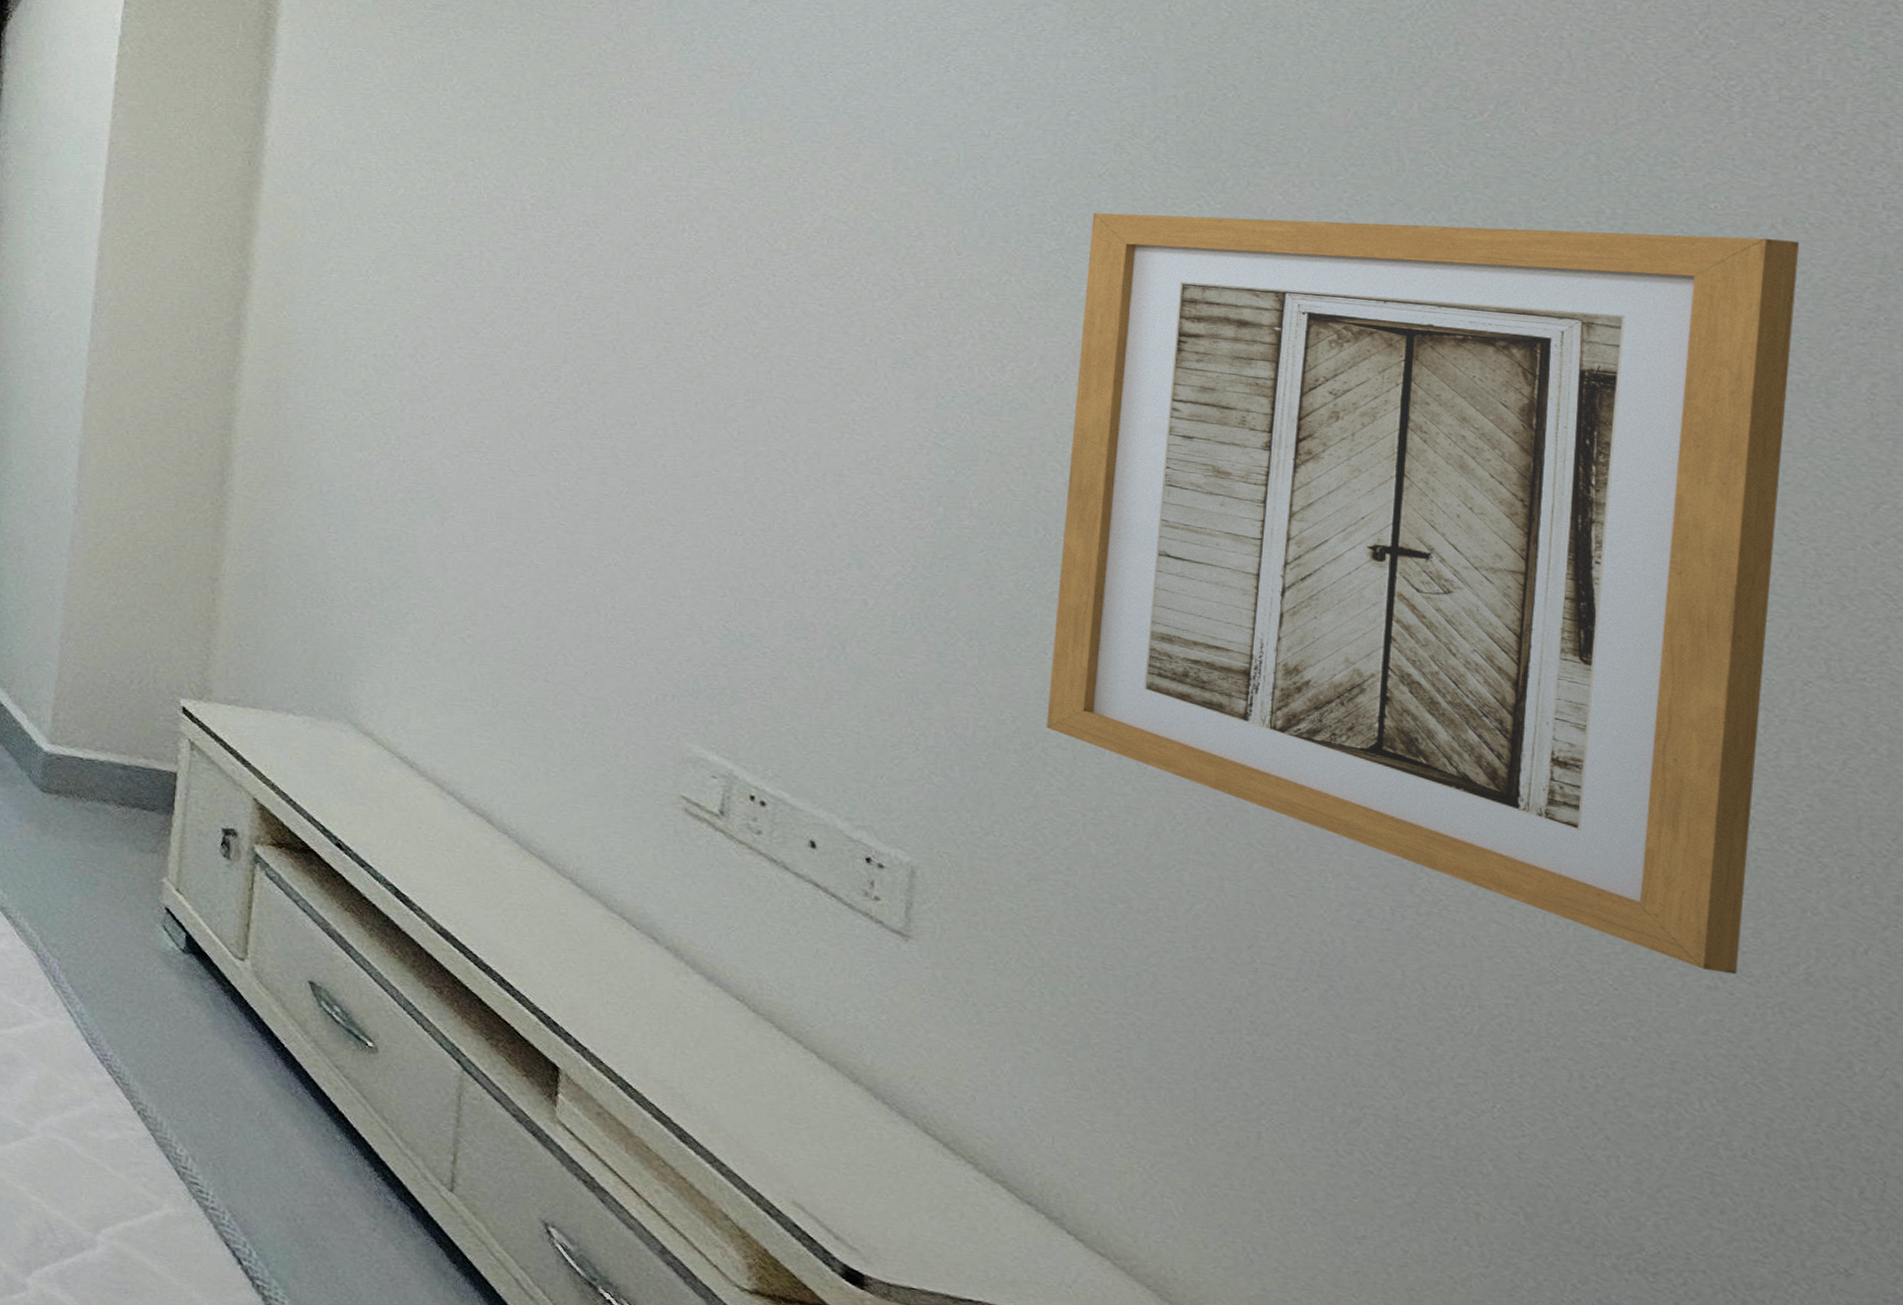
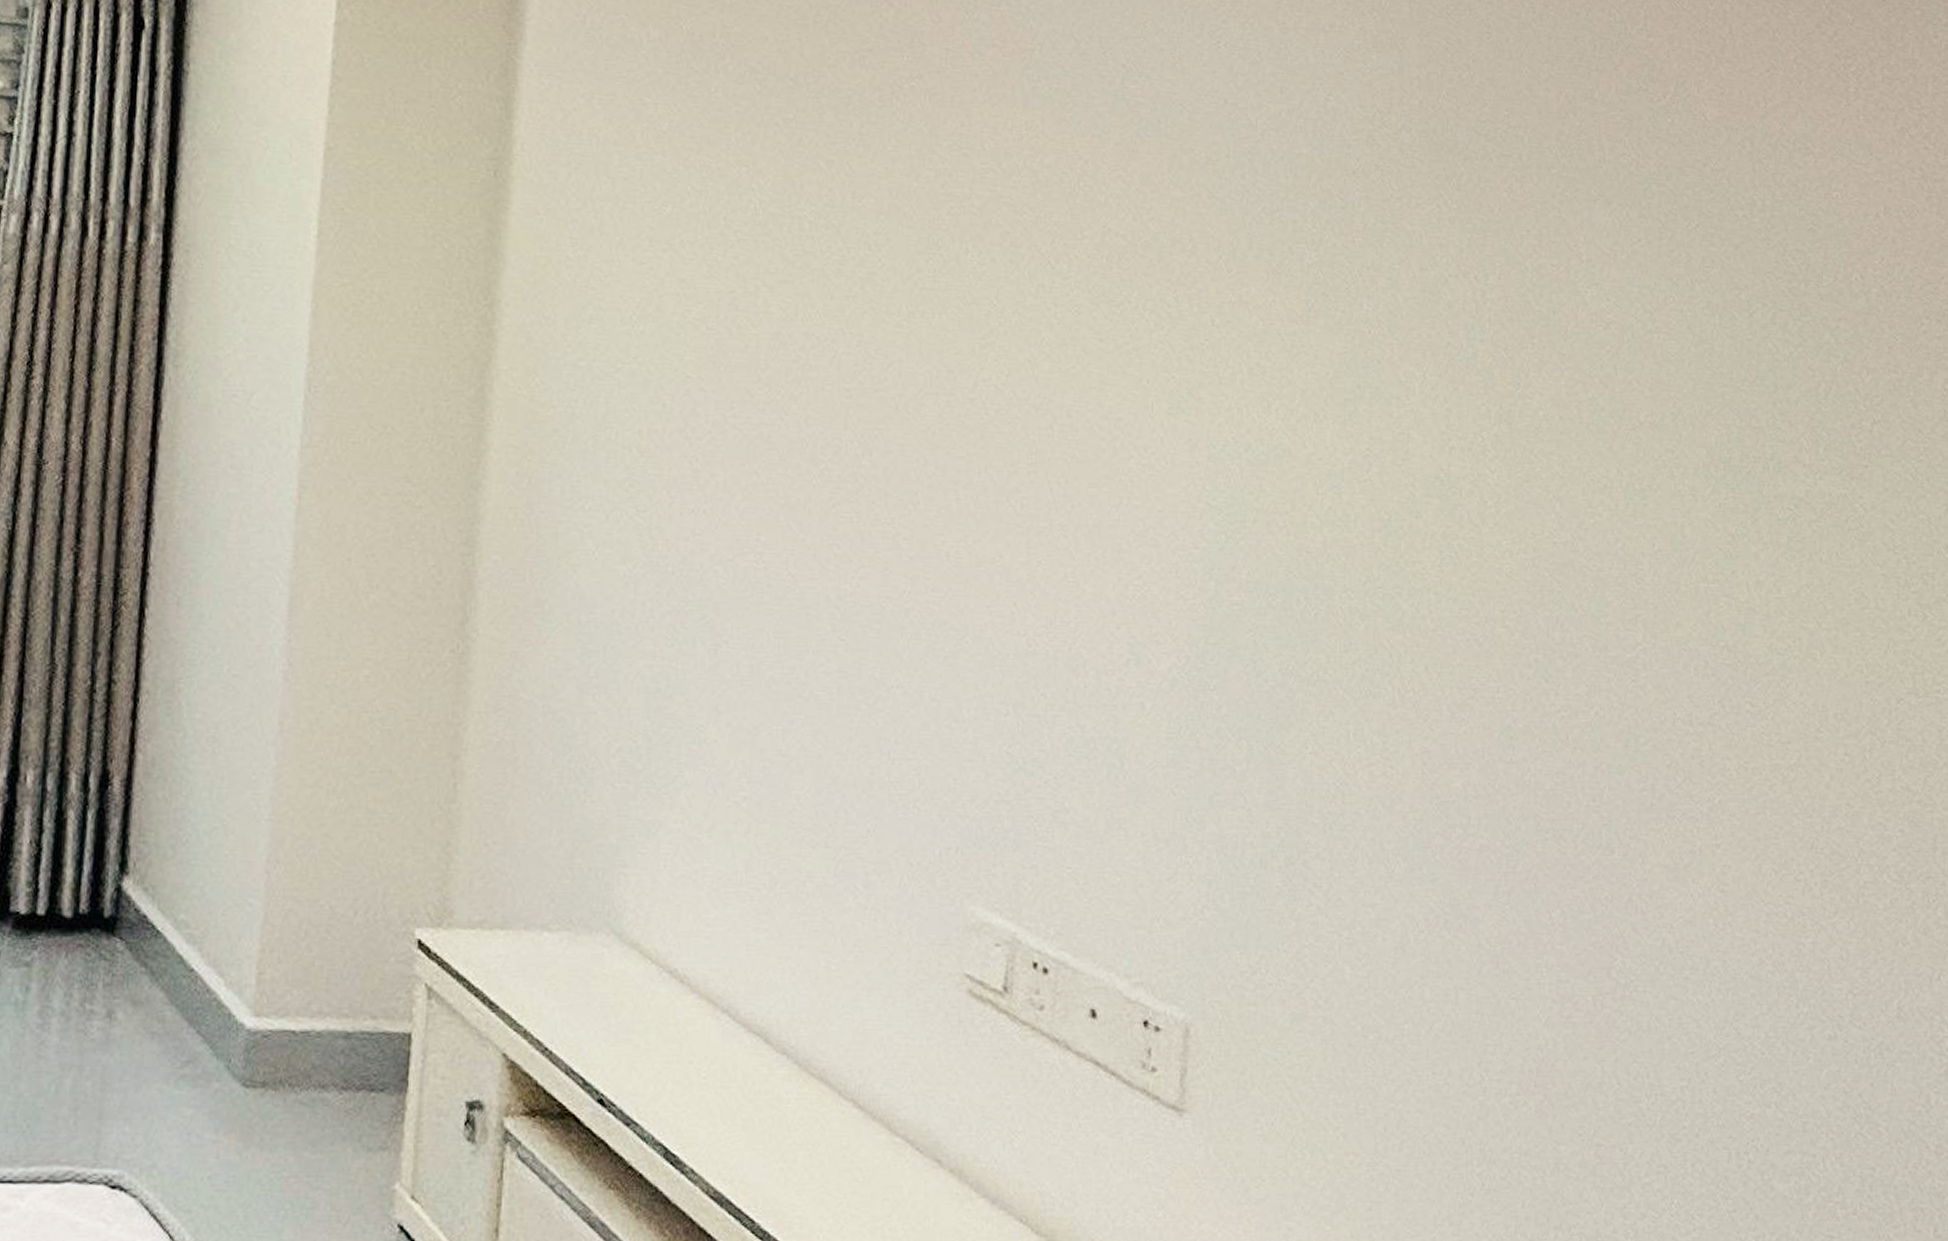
wall art: present [1046,212,1800,975] -> none [1306,217,1896,1020]

